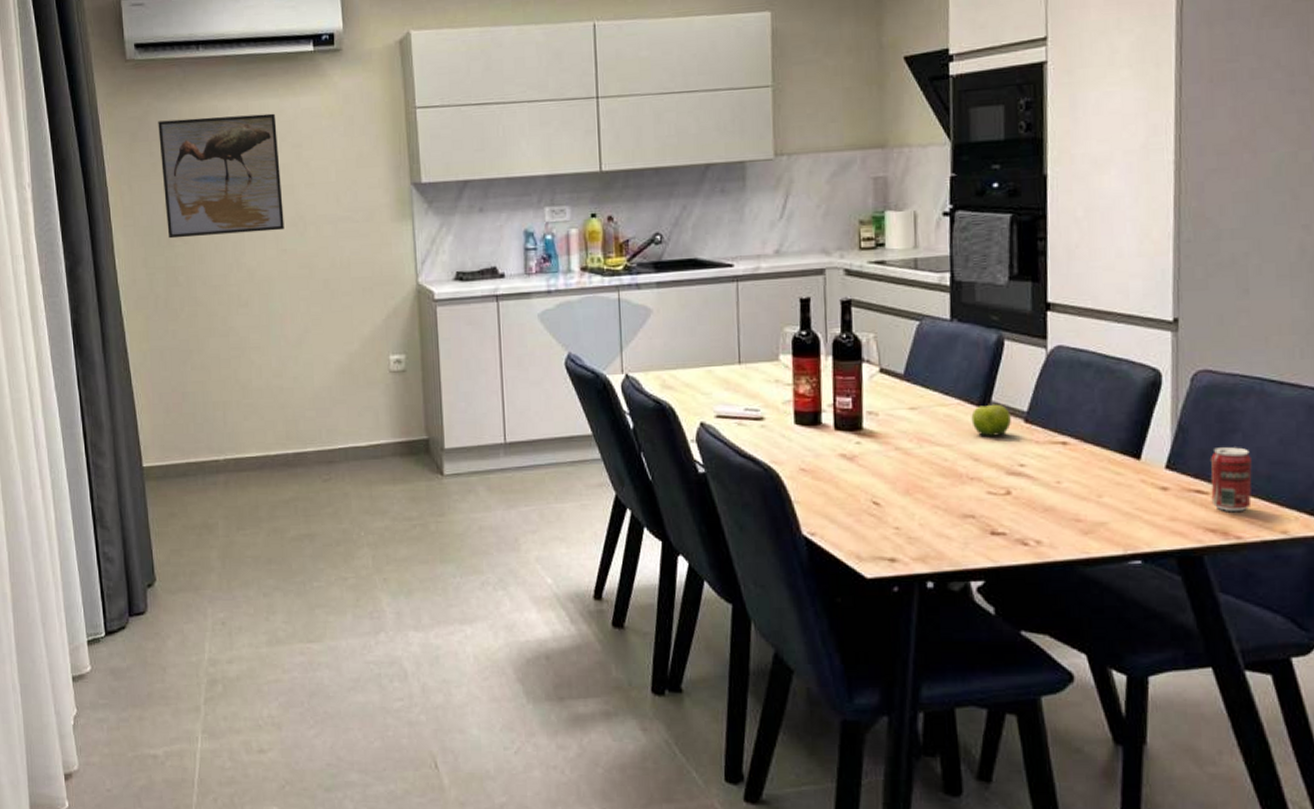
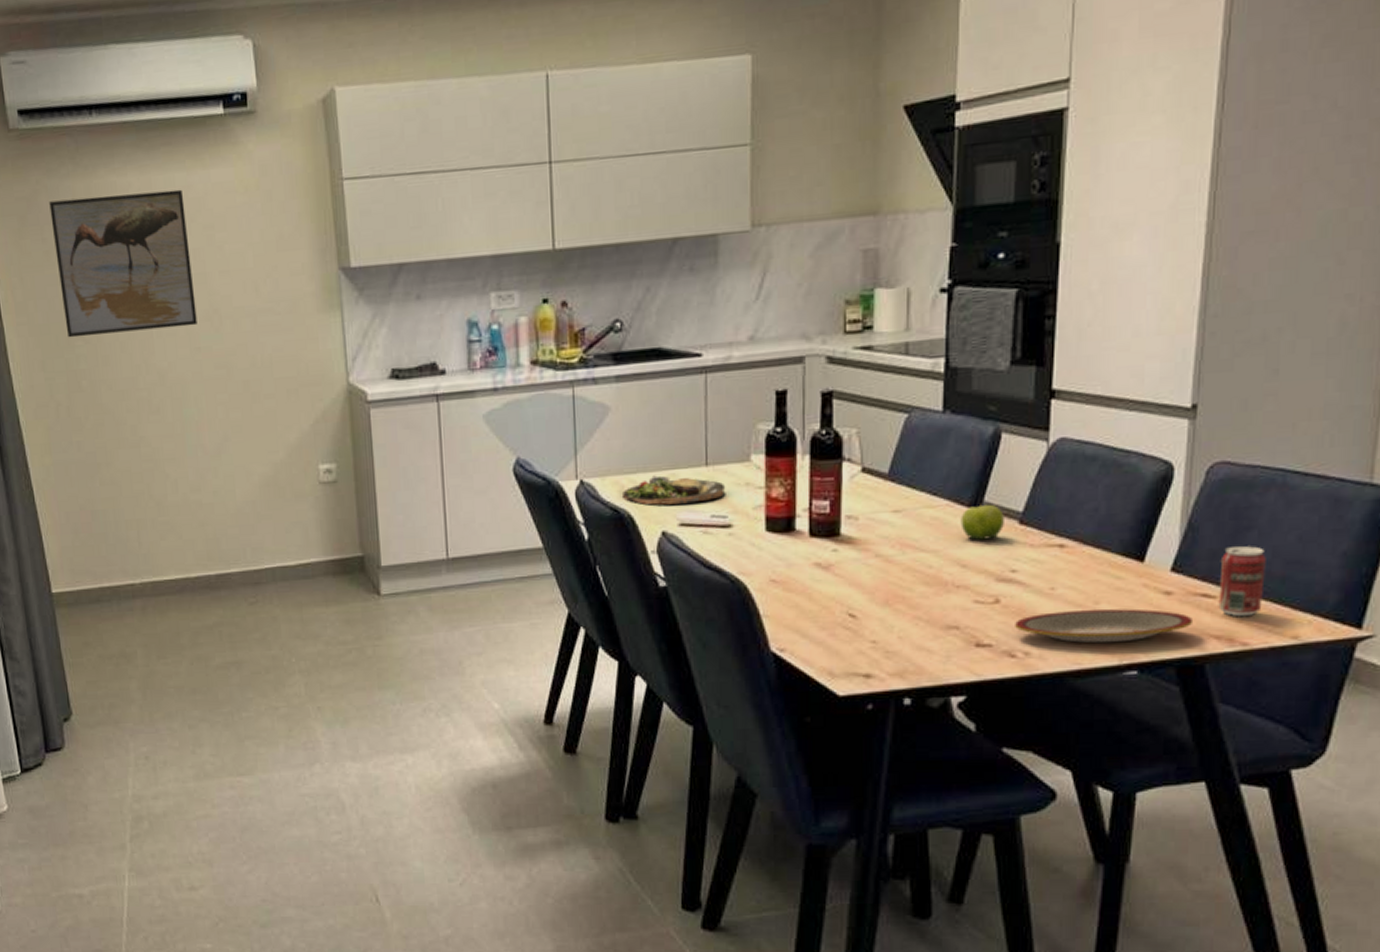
dinner plate: none [663,370,758,398] -> present [621,474,726,505]
plate: none [1026,502,1189,534] -> present [1015,608,1192,644]

